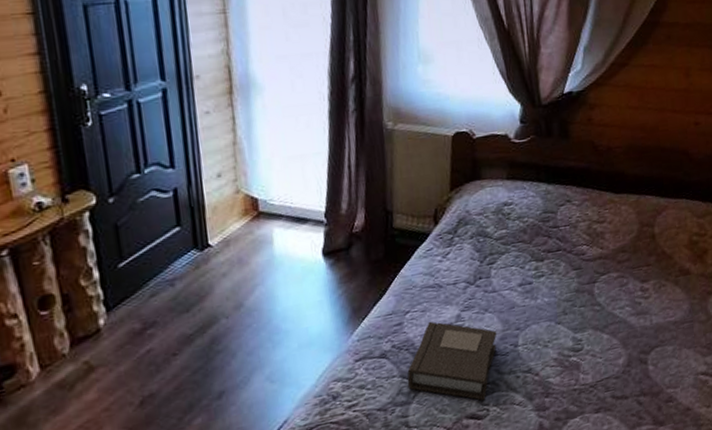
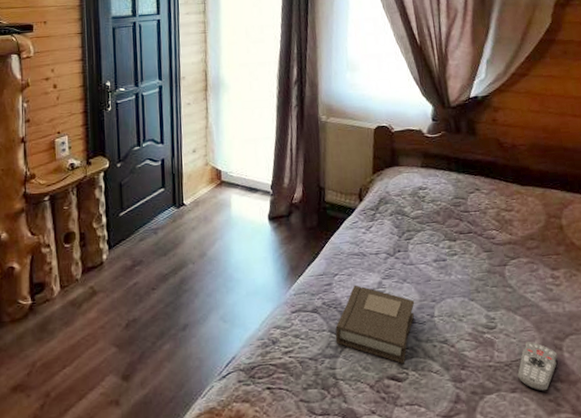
remote control: none [602,359,643,408] -> present [517,341,558,391]

